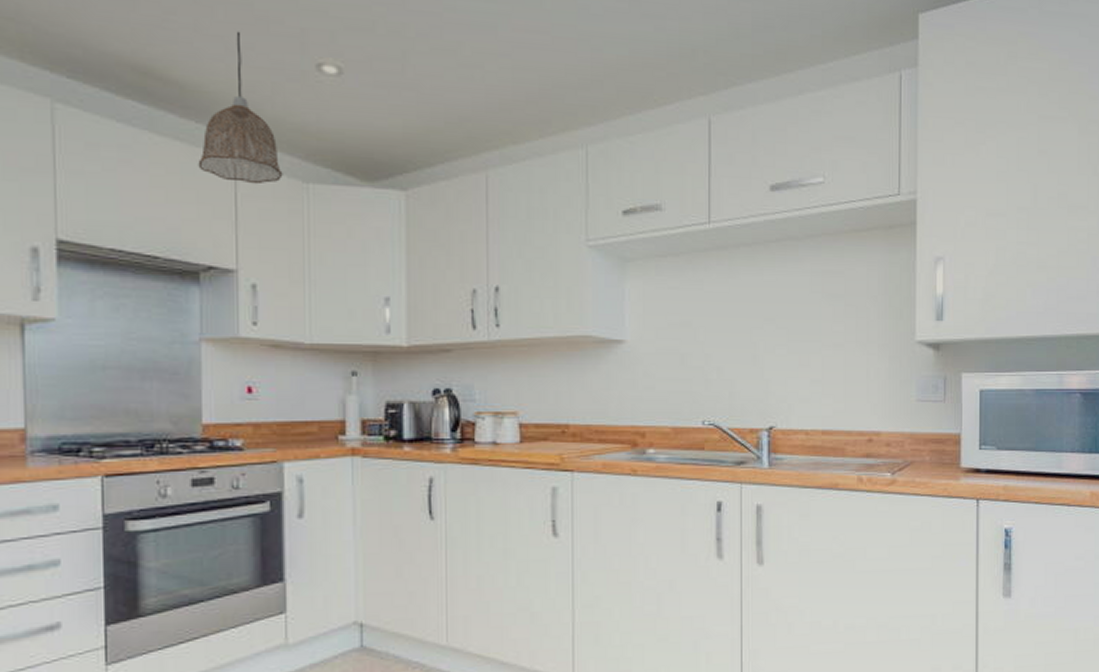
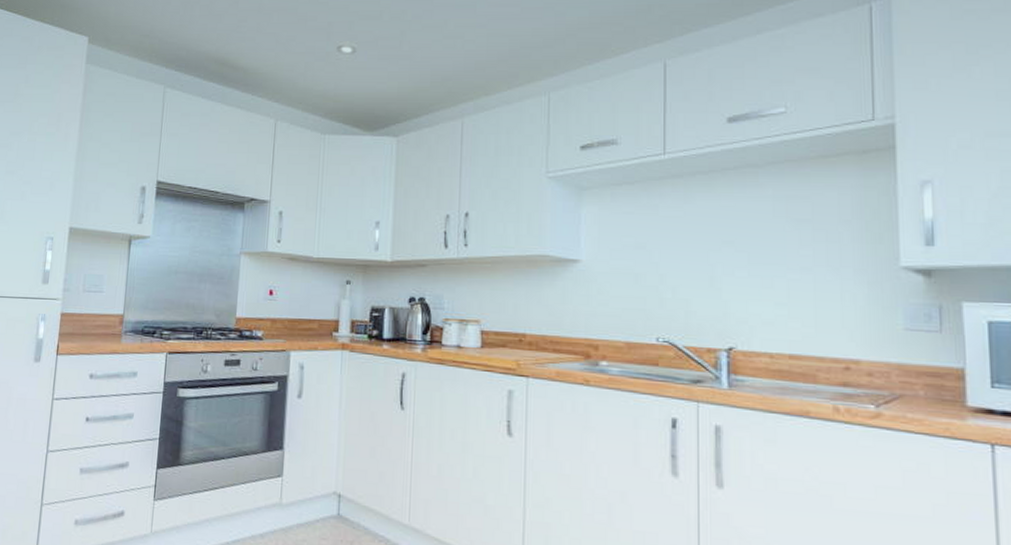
pendant lamp: present [198,31,283,185] -> none [250,28,308,137]

